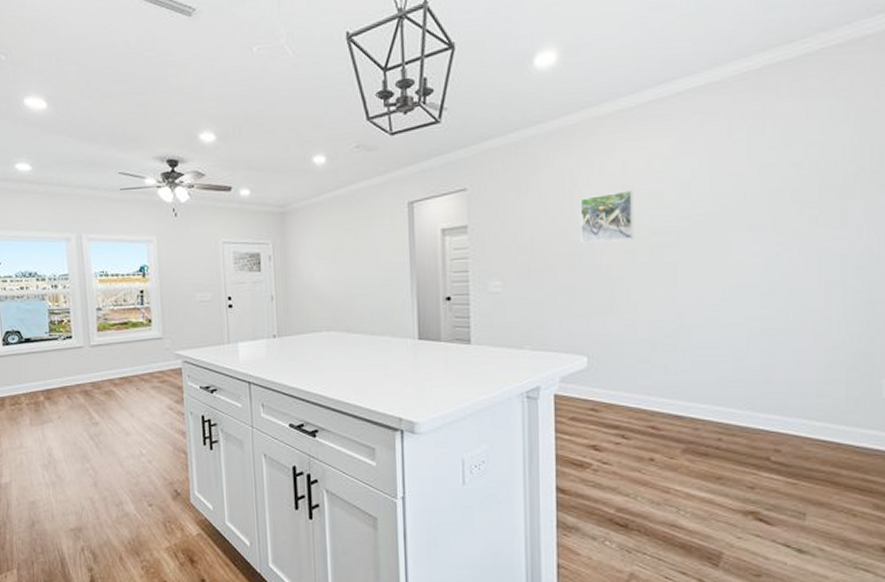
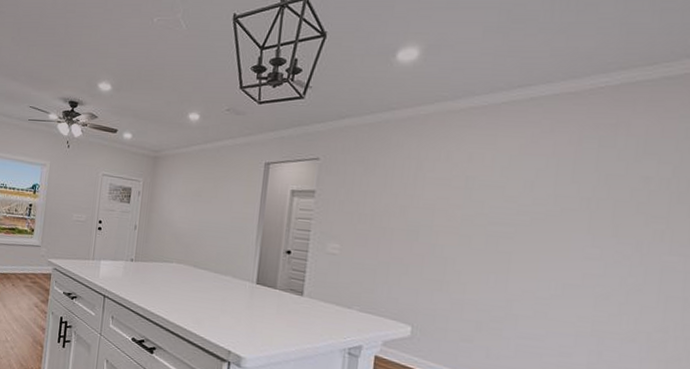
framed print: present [580,190,634,245] -> none [419,179,477,226]

